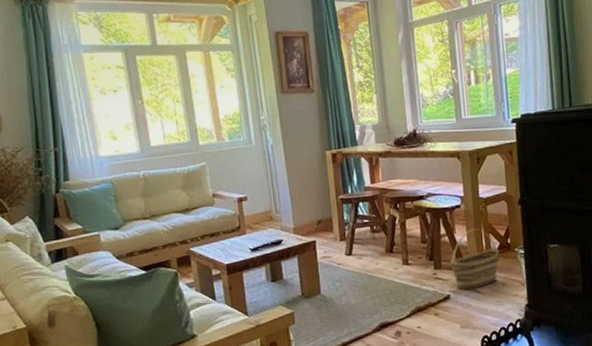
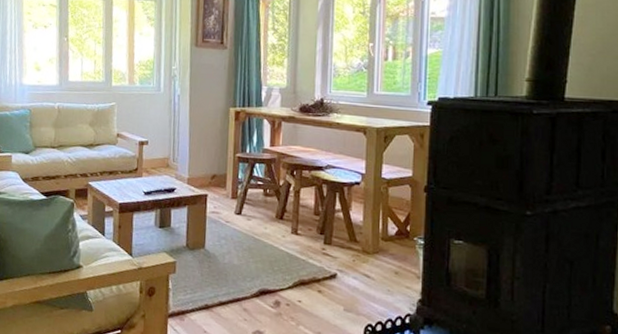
basket: present [450,229,499,291] -> none [341,209,396,273]

